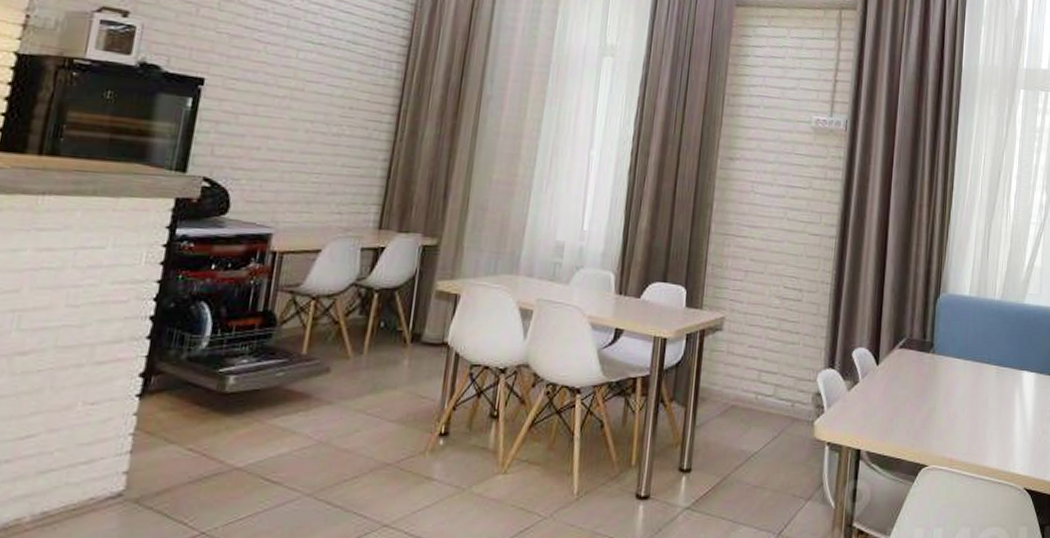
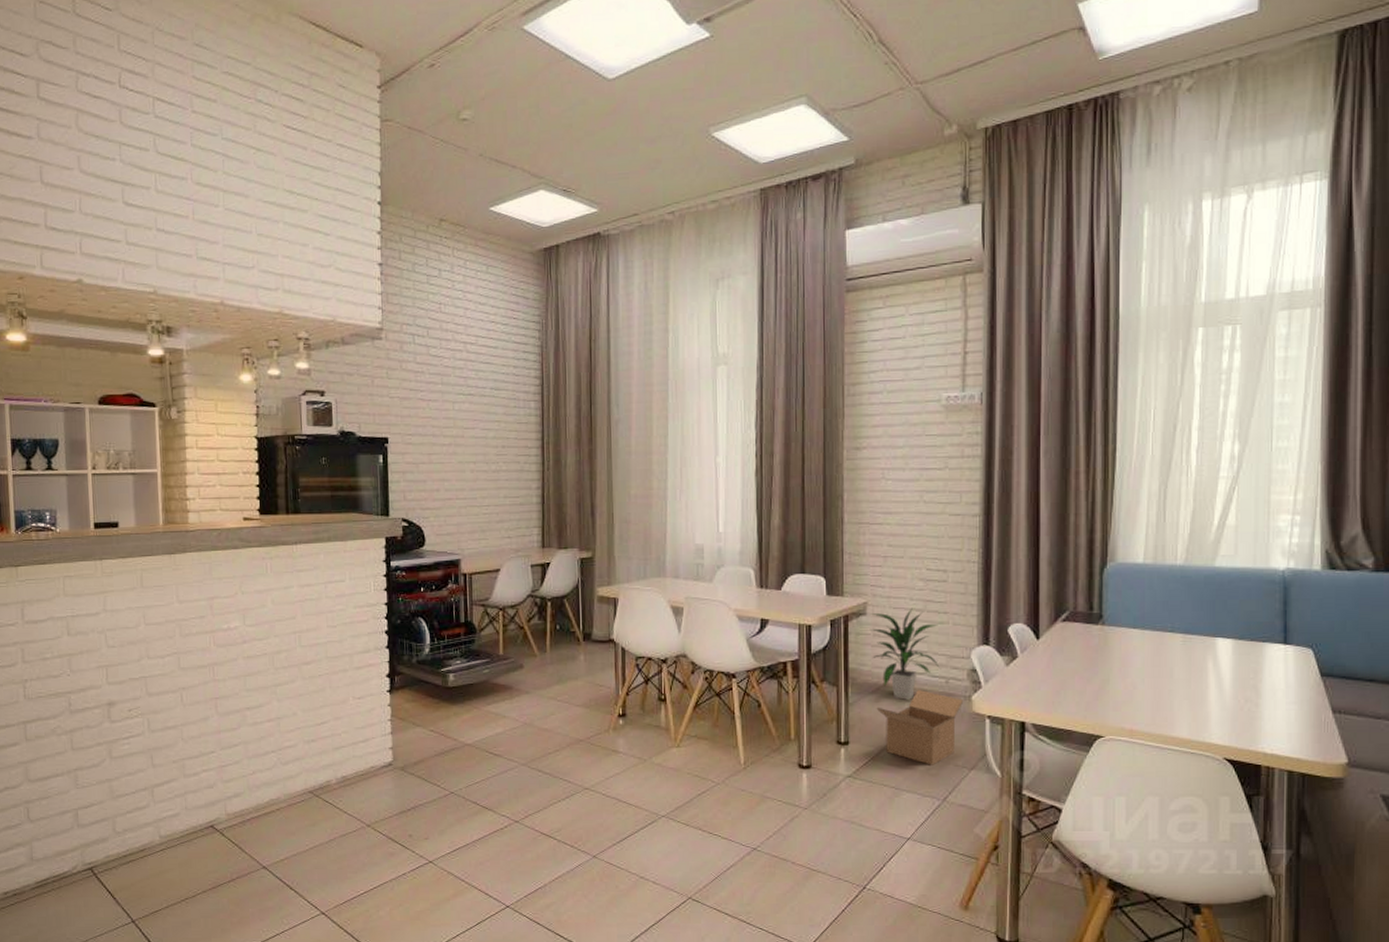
box: none [722,413,807,496] -> present [876,690,964,765]
indoor plant: none [724,325,790,423] -> present [869,607,941,700]

